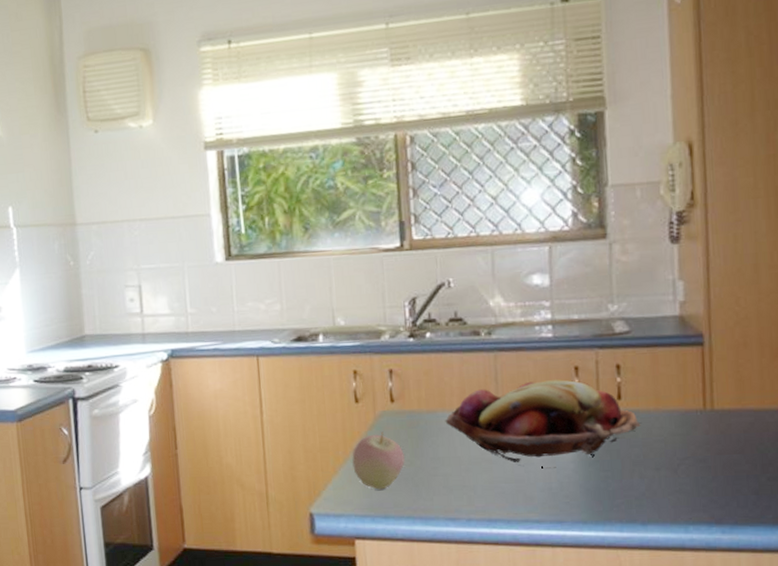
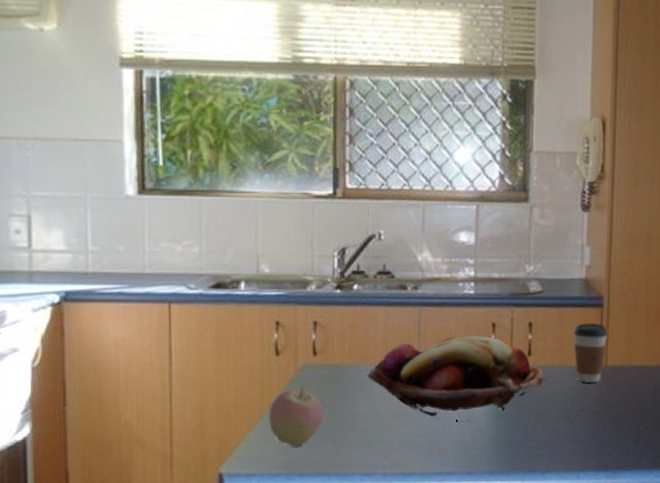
coffee cup: none [669,363,712,428] -> present [573,323,608,383]

